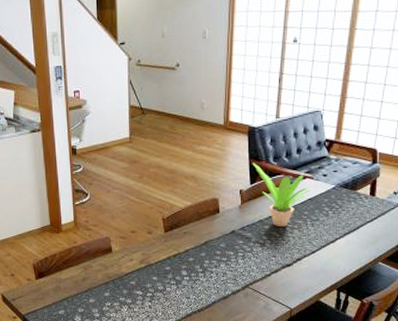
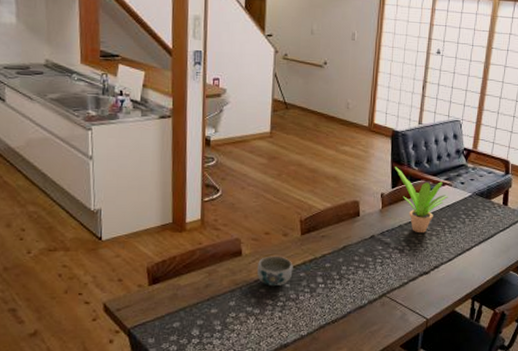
bowl: none [127,252,159,279] -> present [257,256,293,287]

